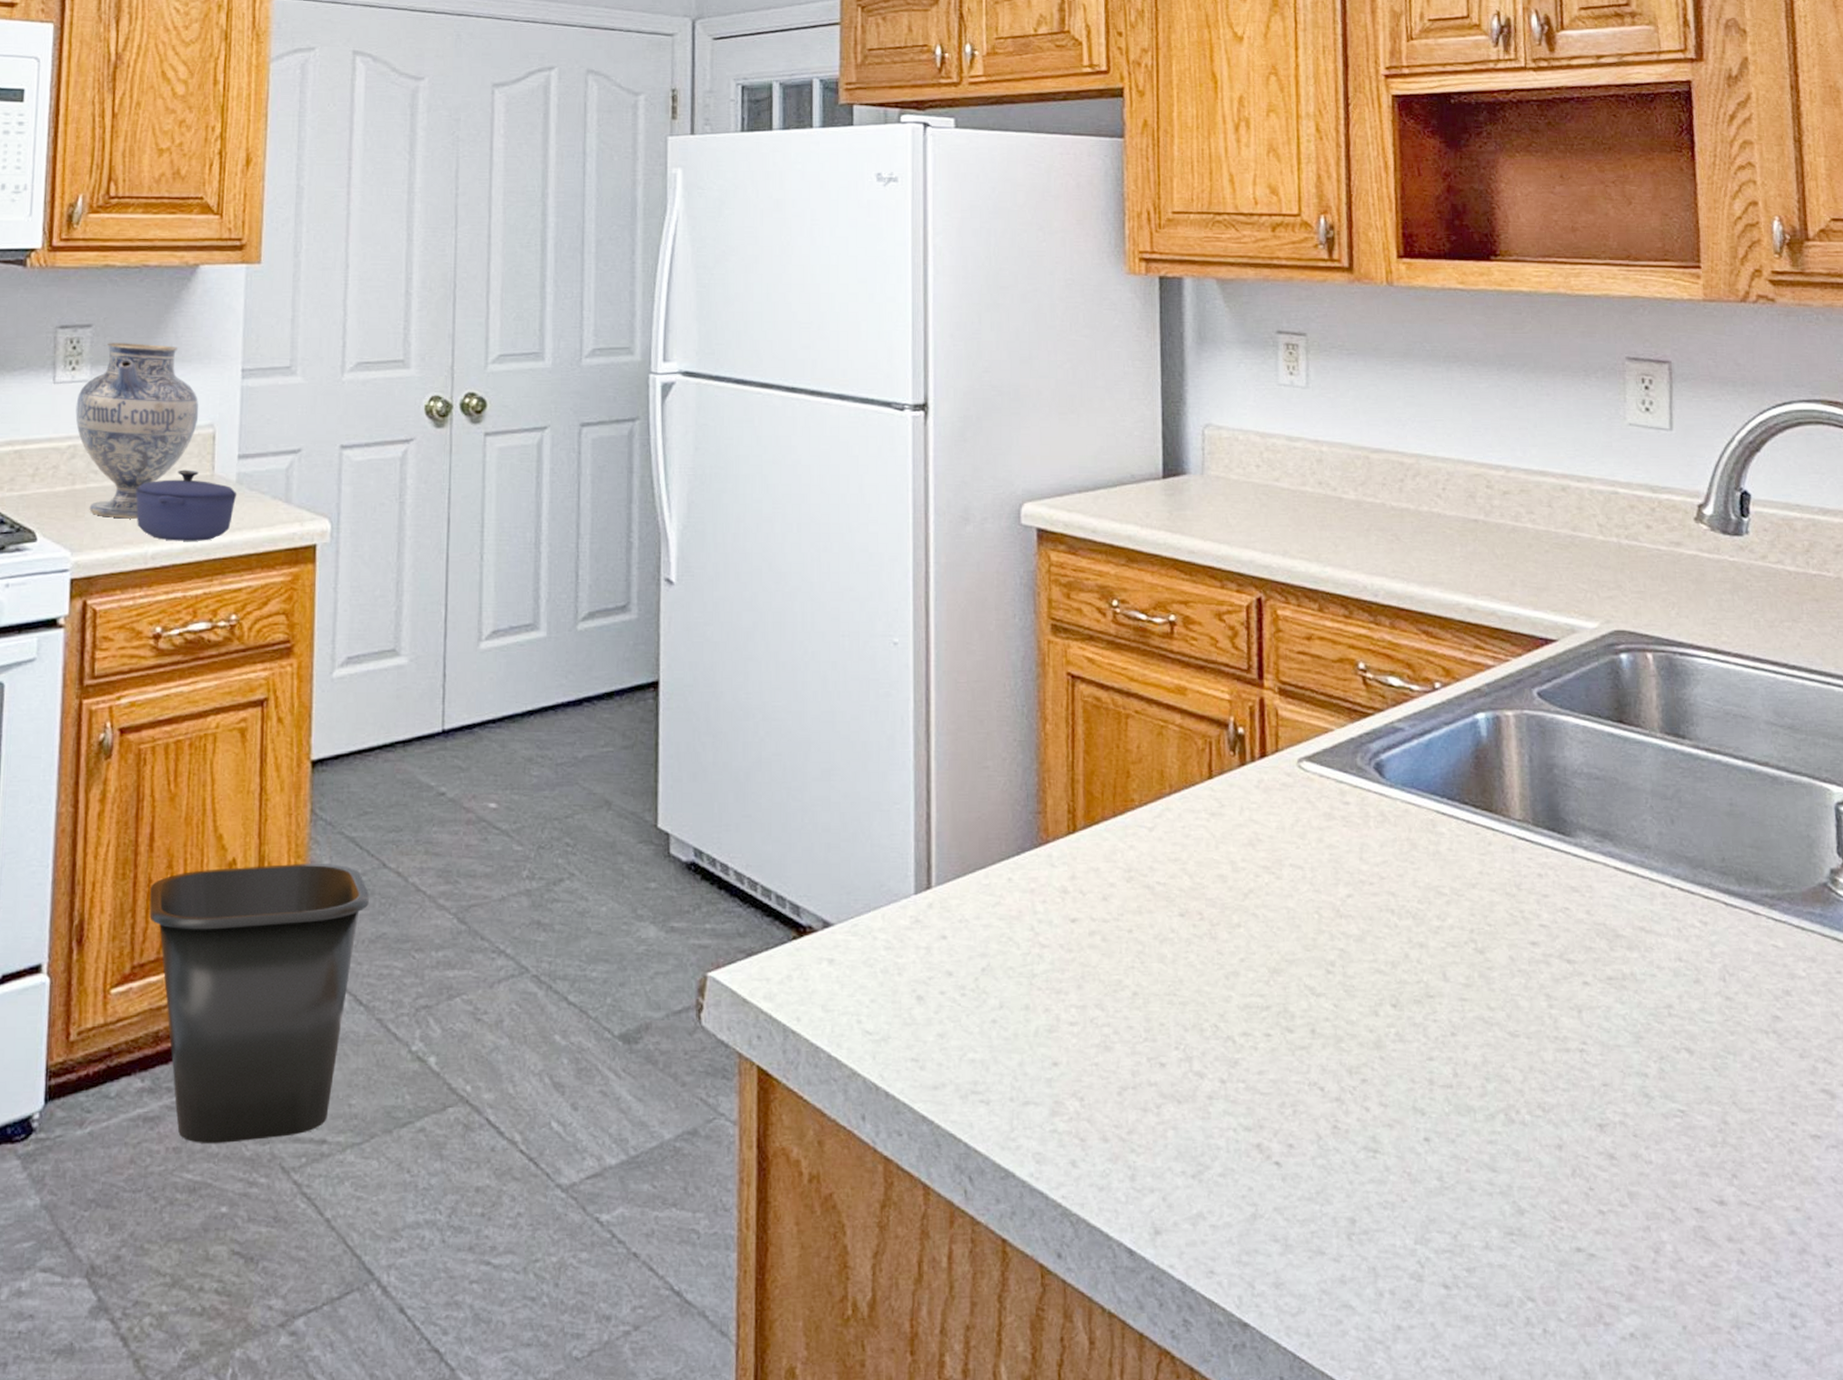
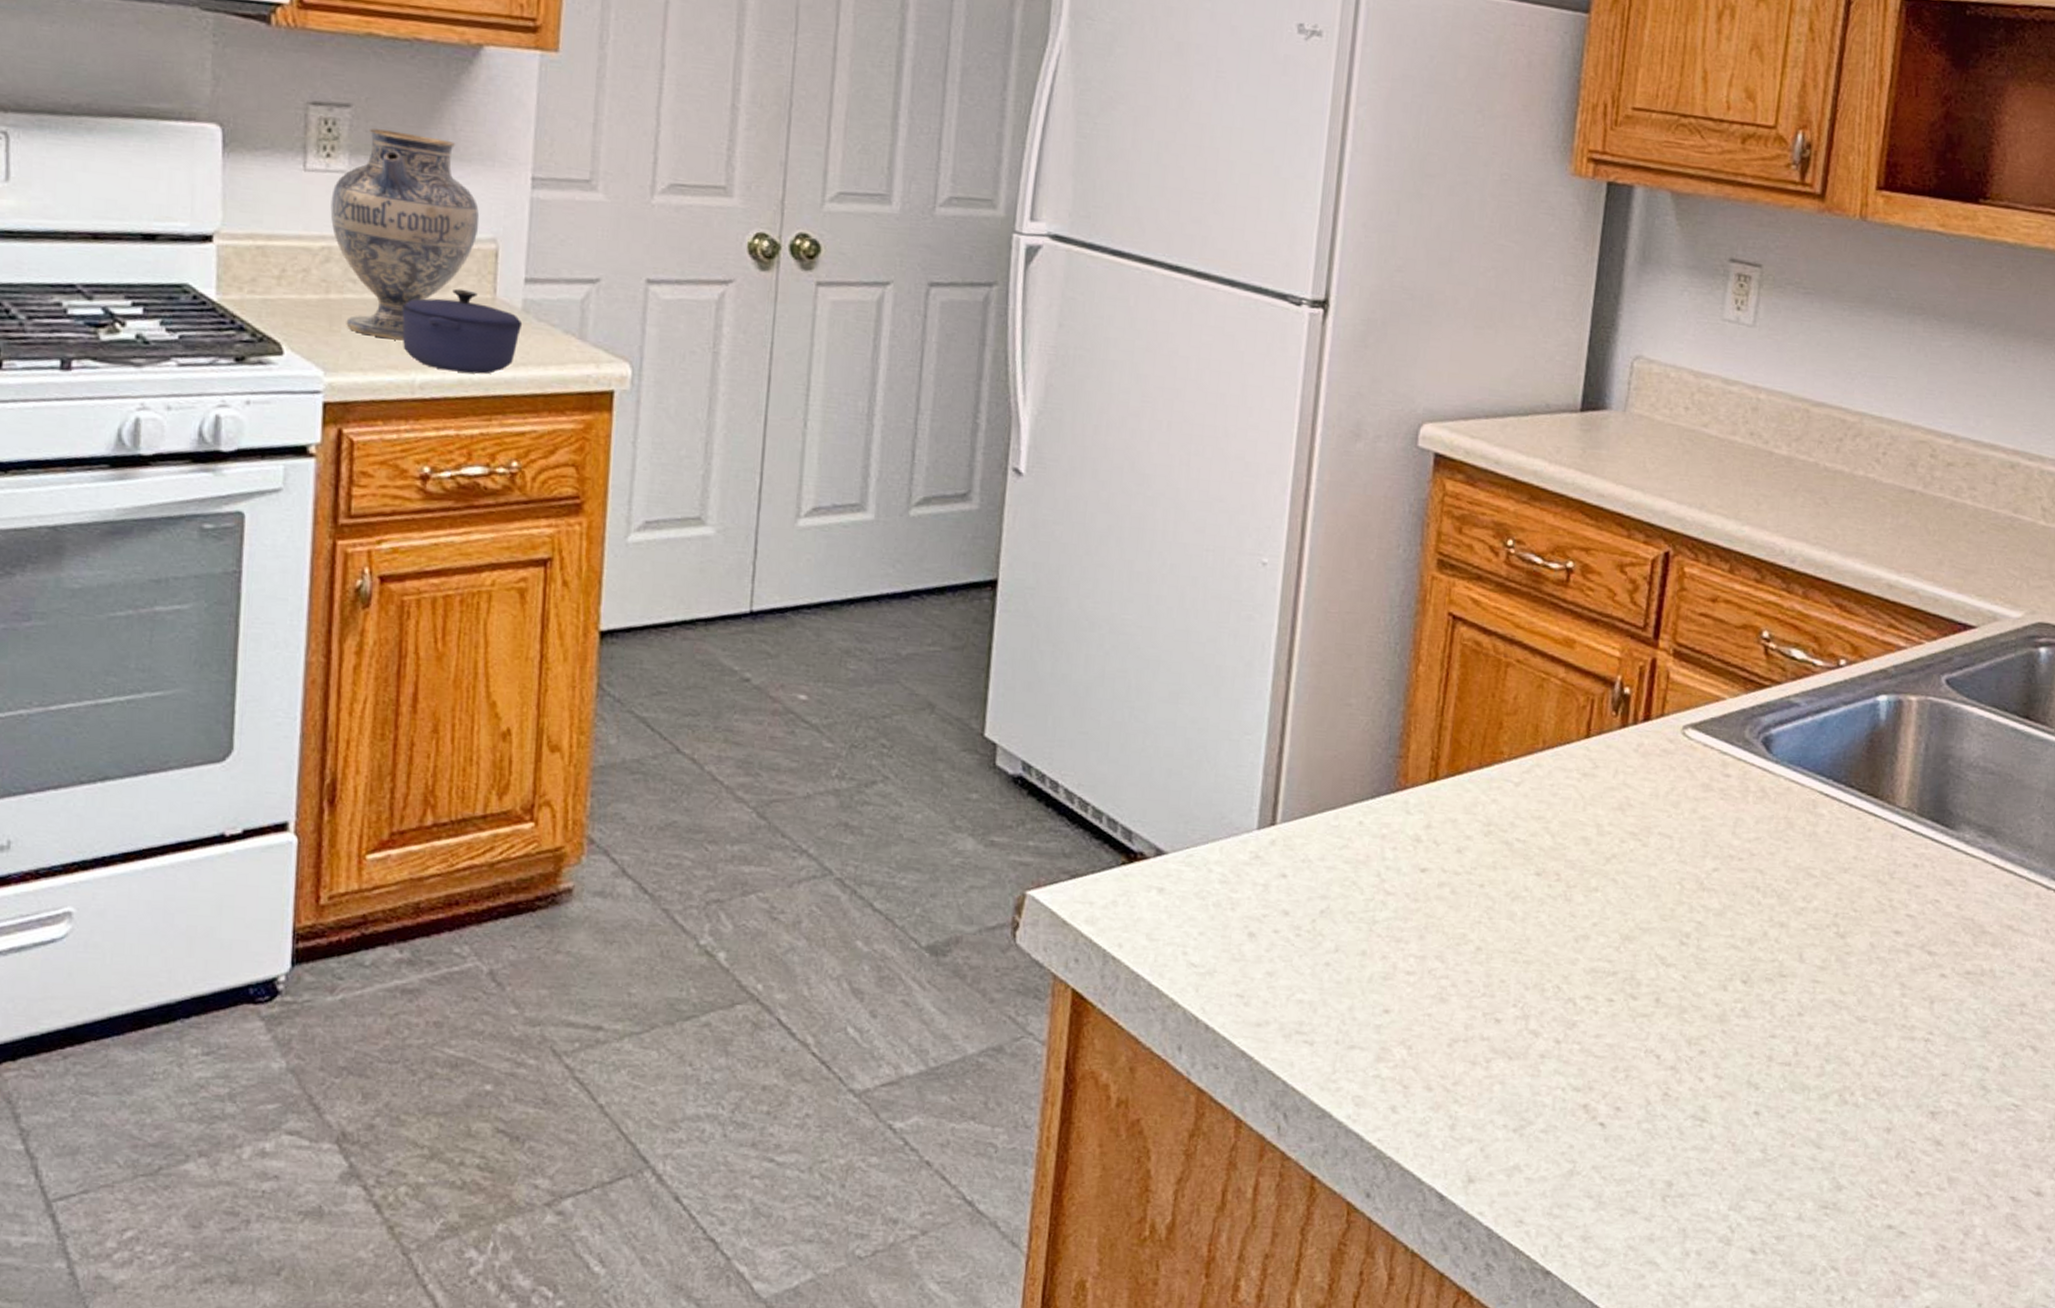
waste bin: present [149,863,369,1144] -> none [411,737,660,1022]

